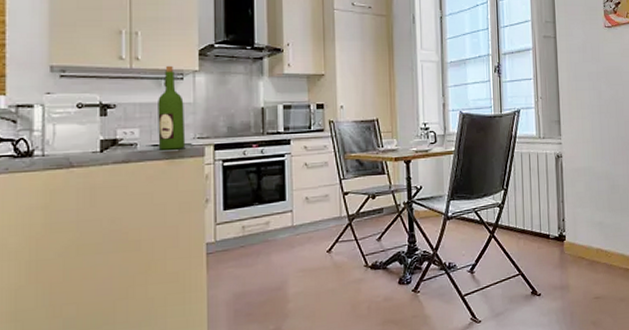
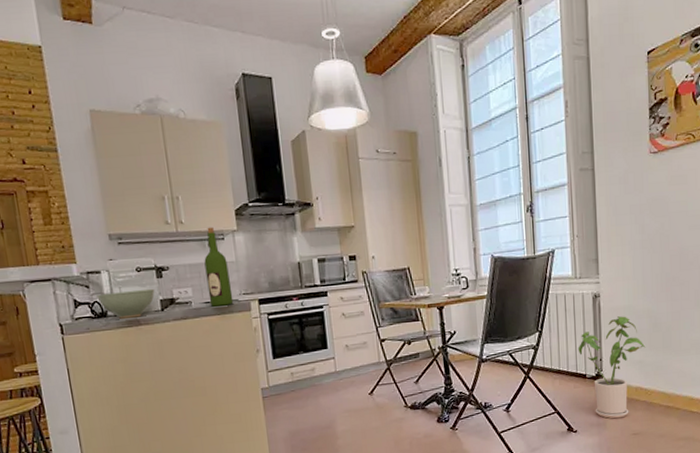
bowl: none [24,128,96,161] -> present [97,289,155,320]
house plant: none [541,177,605,282] -> present [578,316,646,419]

